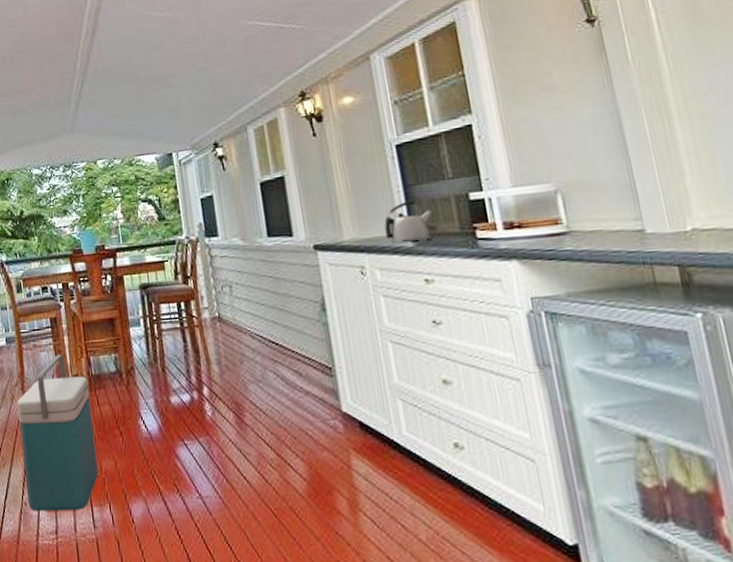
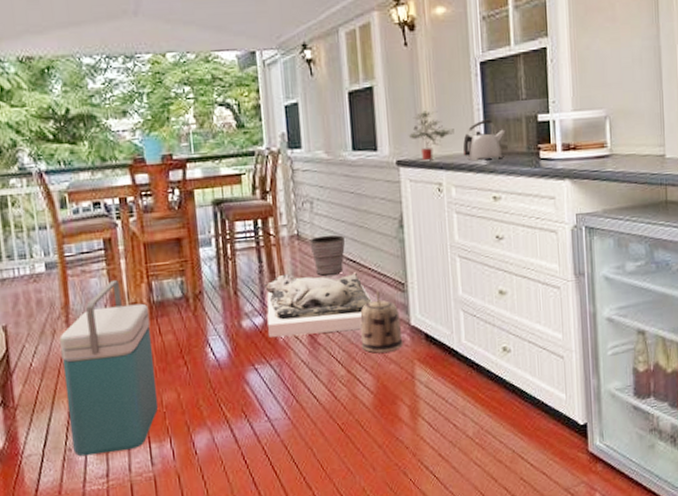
dog bed: none [190,353,300,415] -> present [265,273,373,338]
planter pot: none [230,317,267,357] -> present [309,235,346,276]
basket: none [286,373,336,439] -> present [360,290,403,354]
potted plant: none [324,196,374,245] -> present [408,110,454,161]

